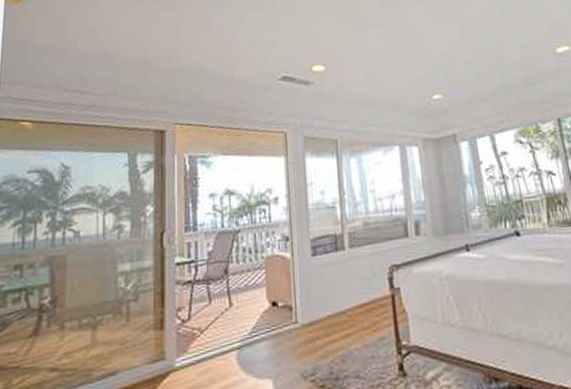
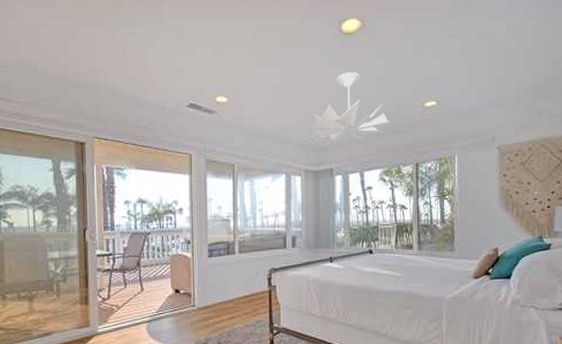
ceiling fan: none [426,24,517,103] -> present [312,72,390,142]

